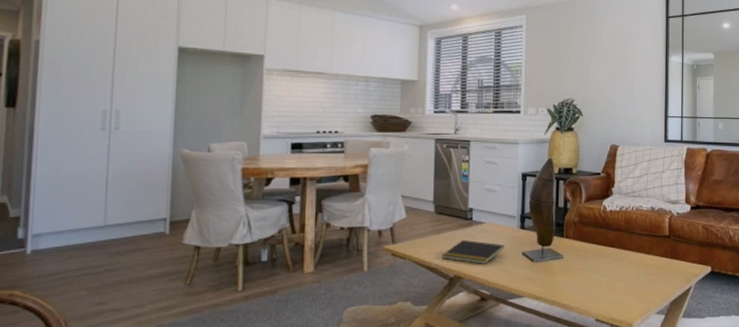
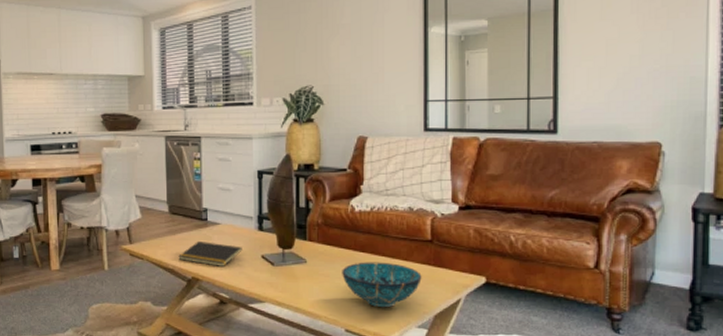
decorative bowl: none [594,256,661,298] -> present [342,262,422,308]

